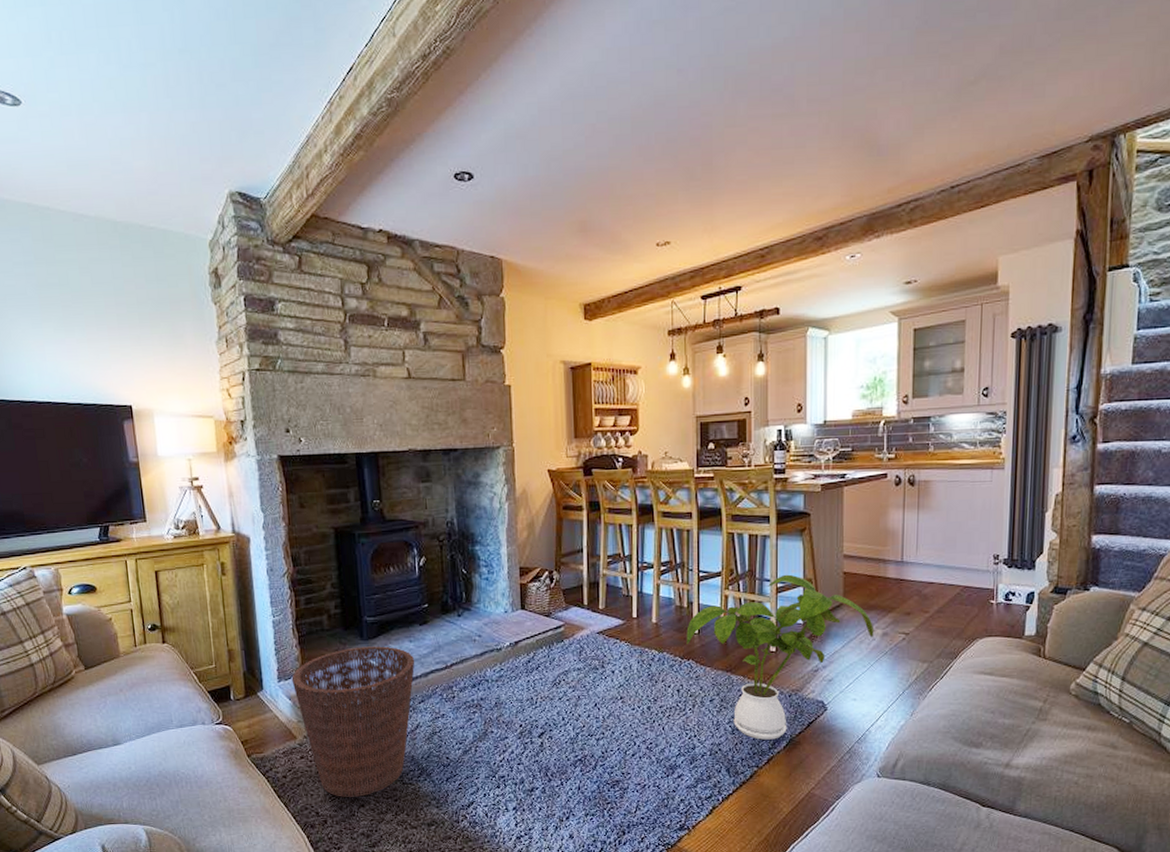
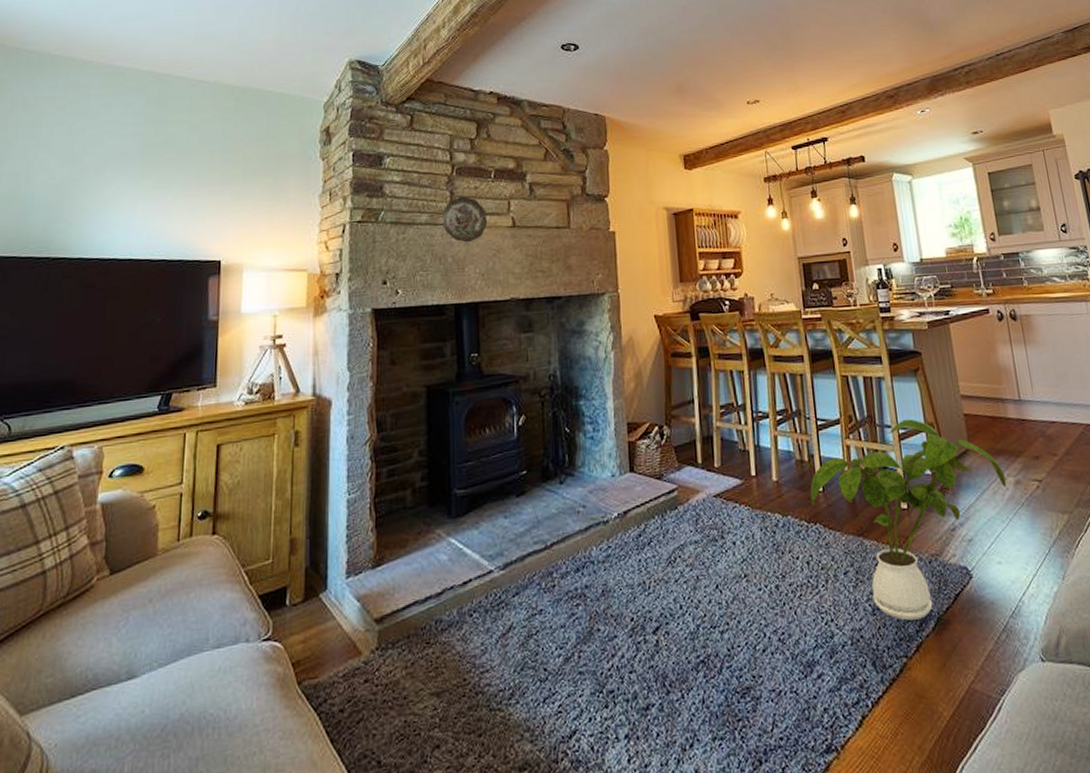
basket: present [291,646,415,797] -> none [363,524,510,736]
decorative plate: none [338,345,382,393] -> present [442,196,487,243]

